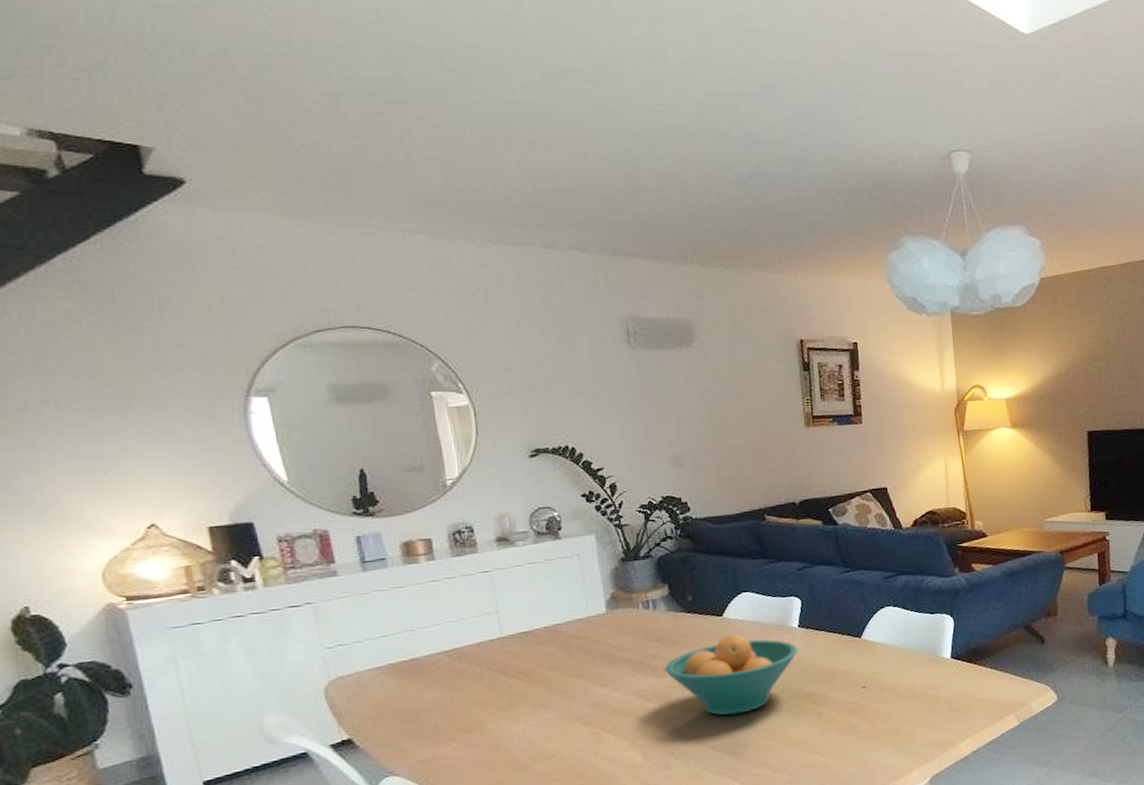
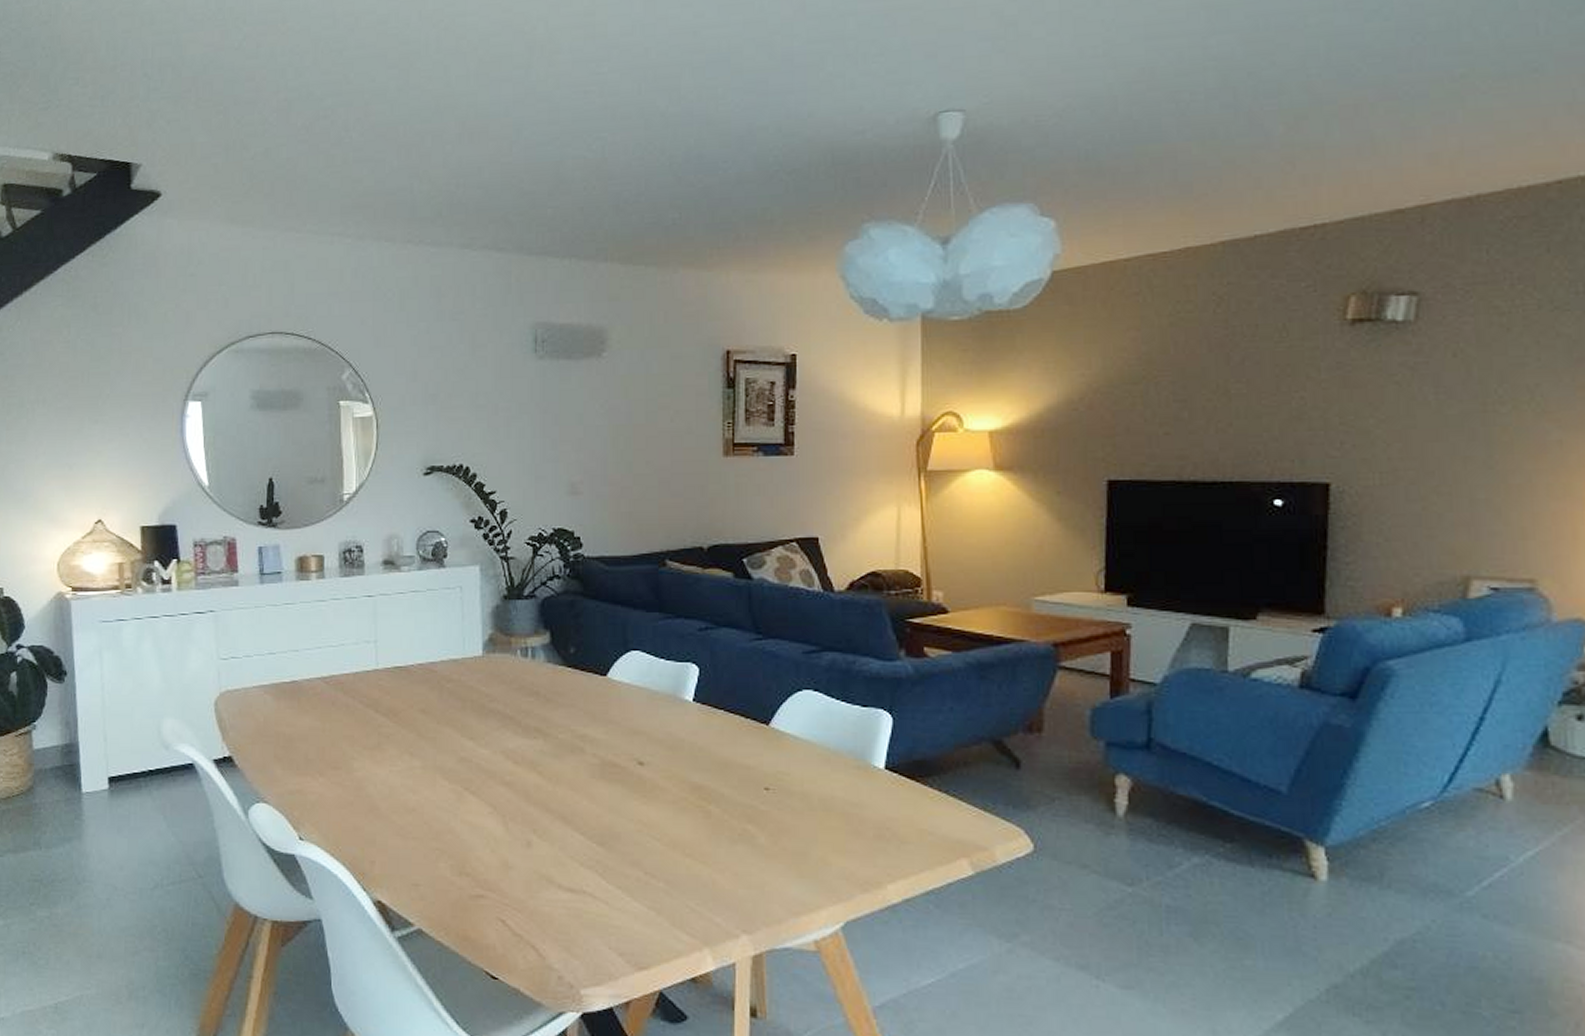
fruit bowl: present [664,633,798,716] -> none [537,699,690,797]

